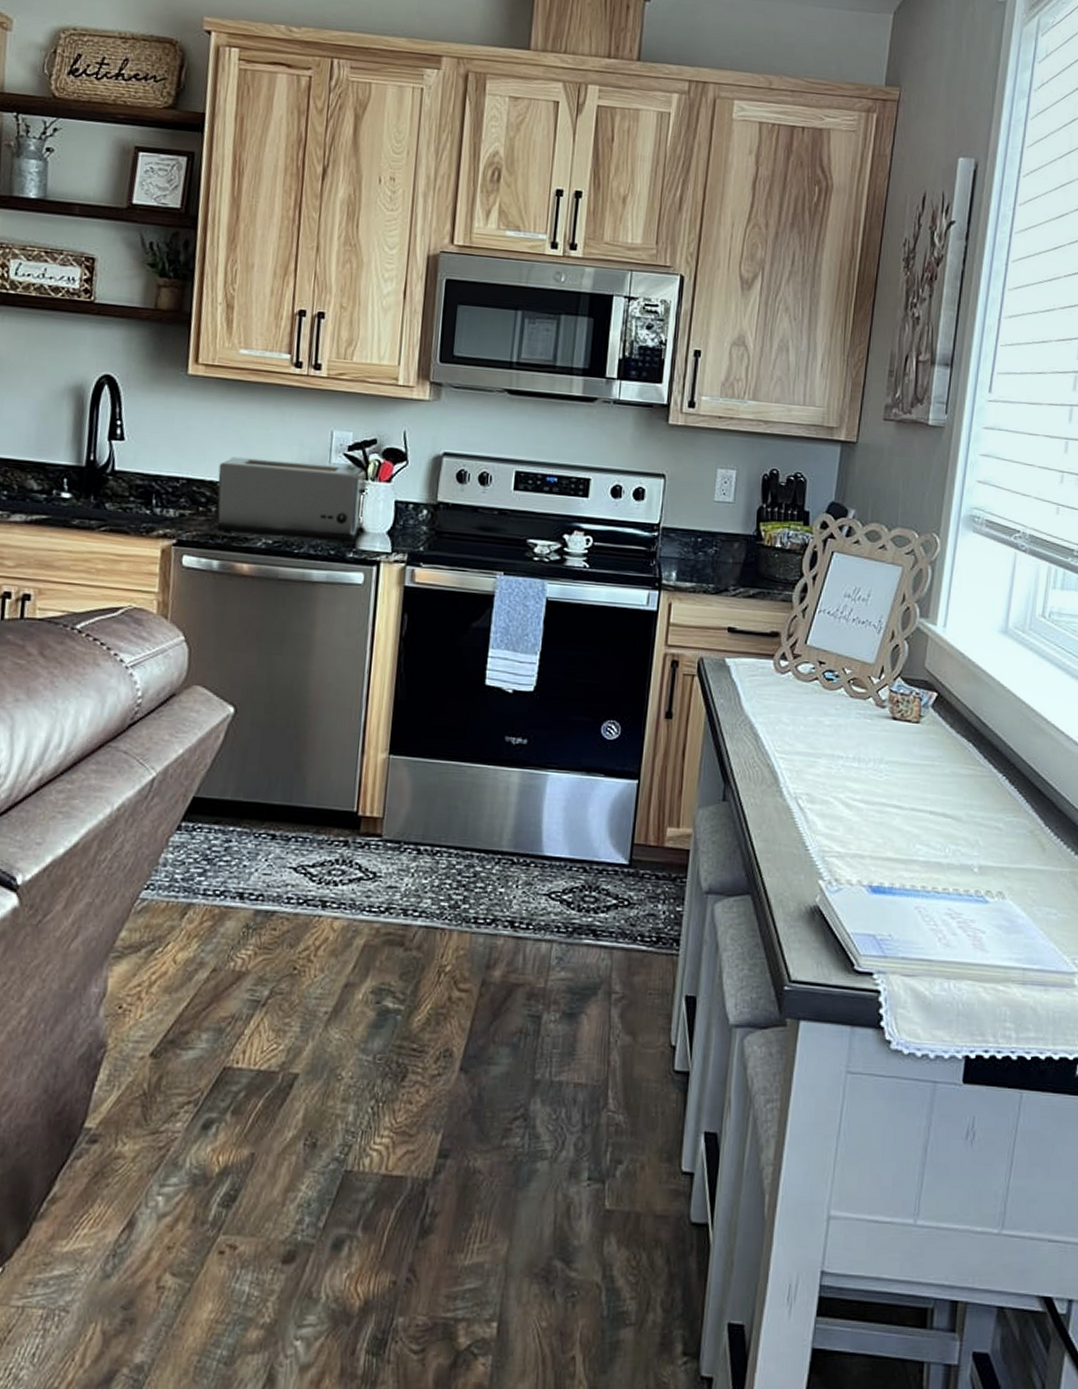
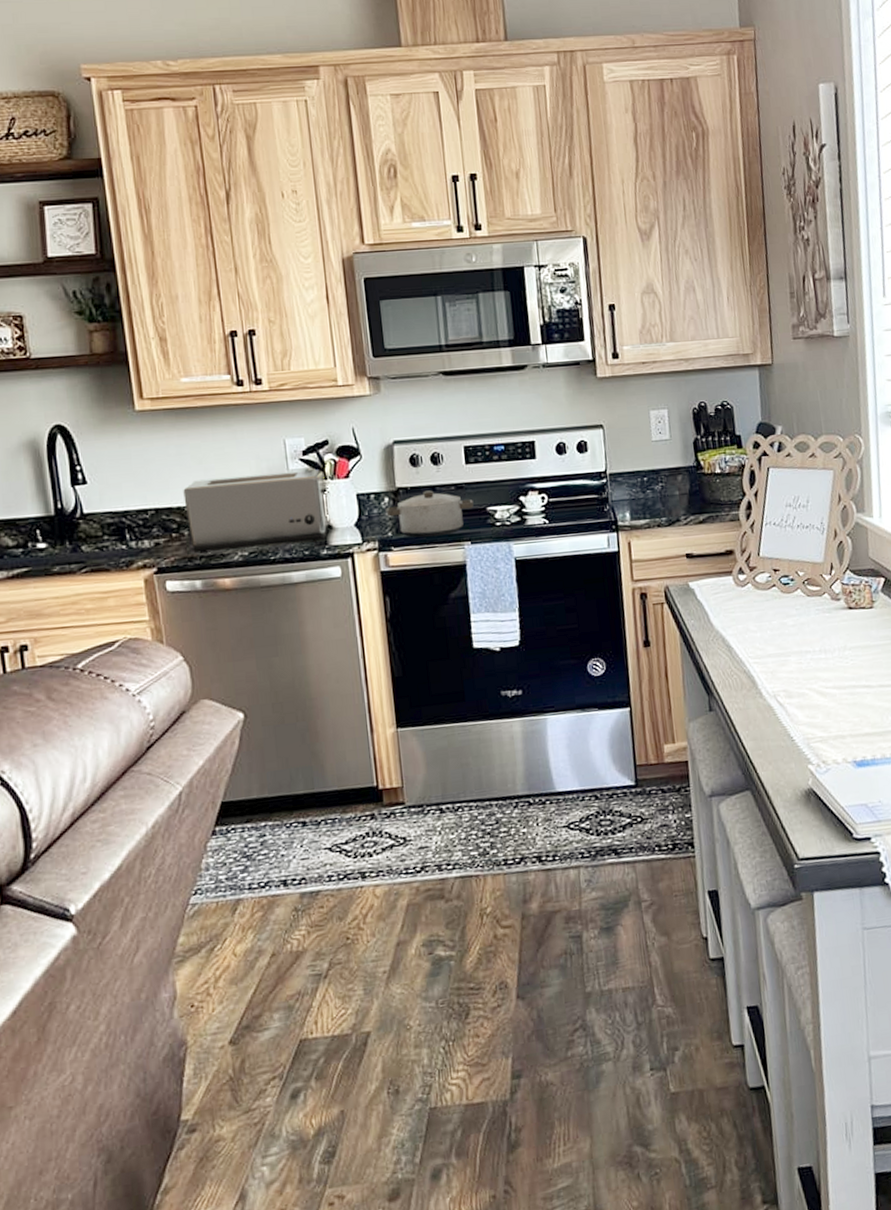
cooking pot: none [421,510,515,561] -> present [386,490,474,538]

